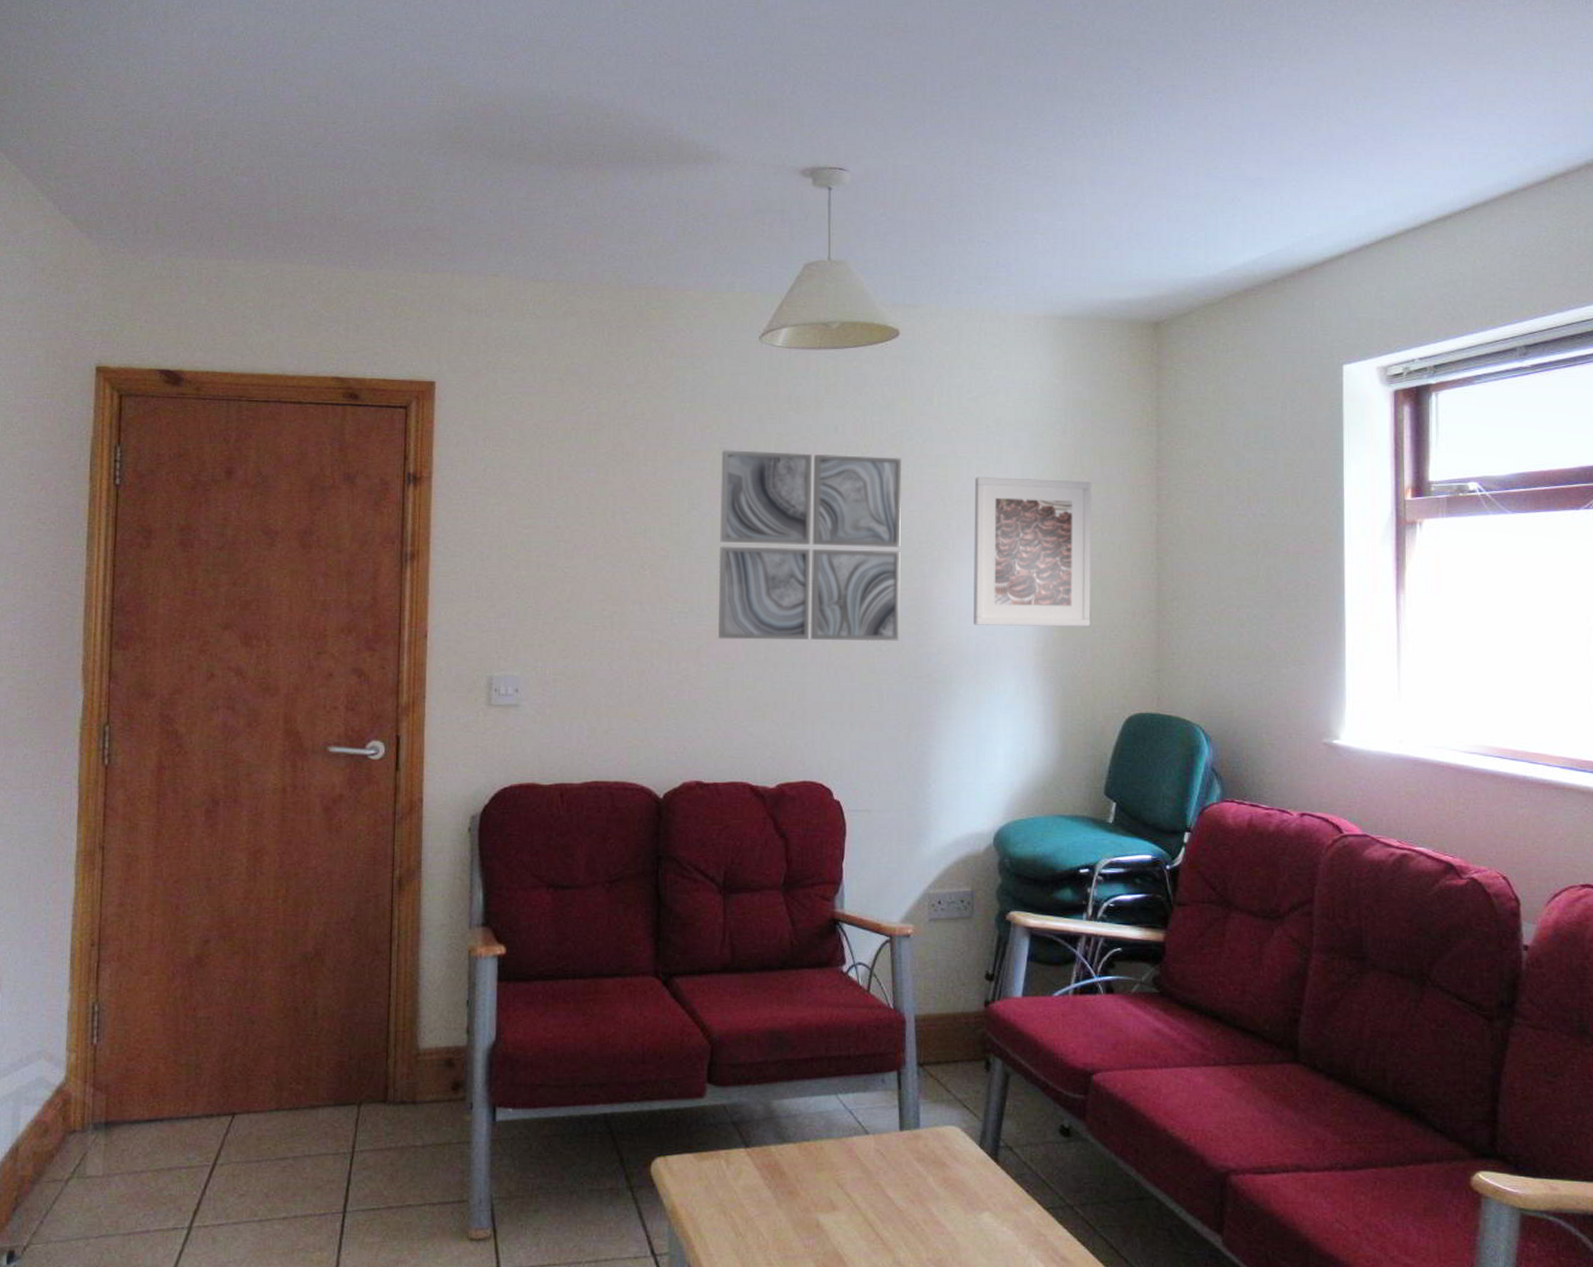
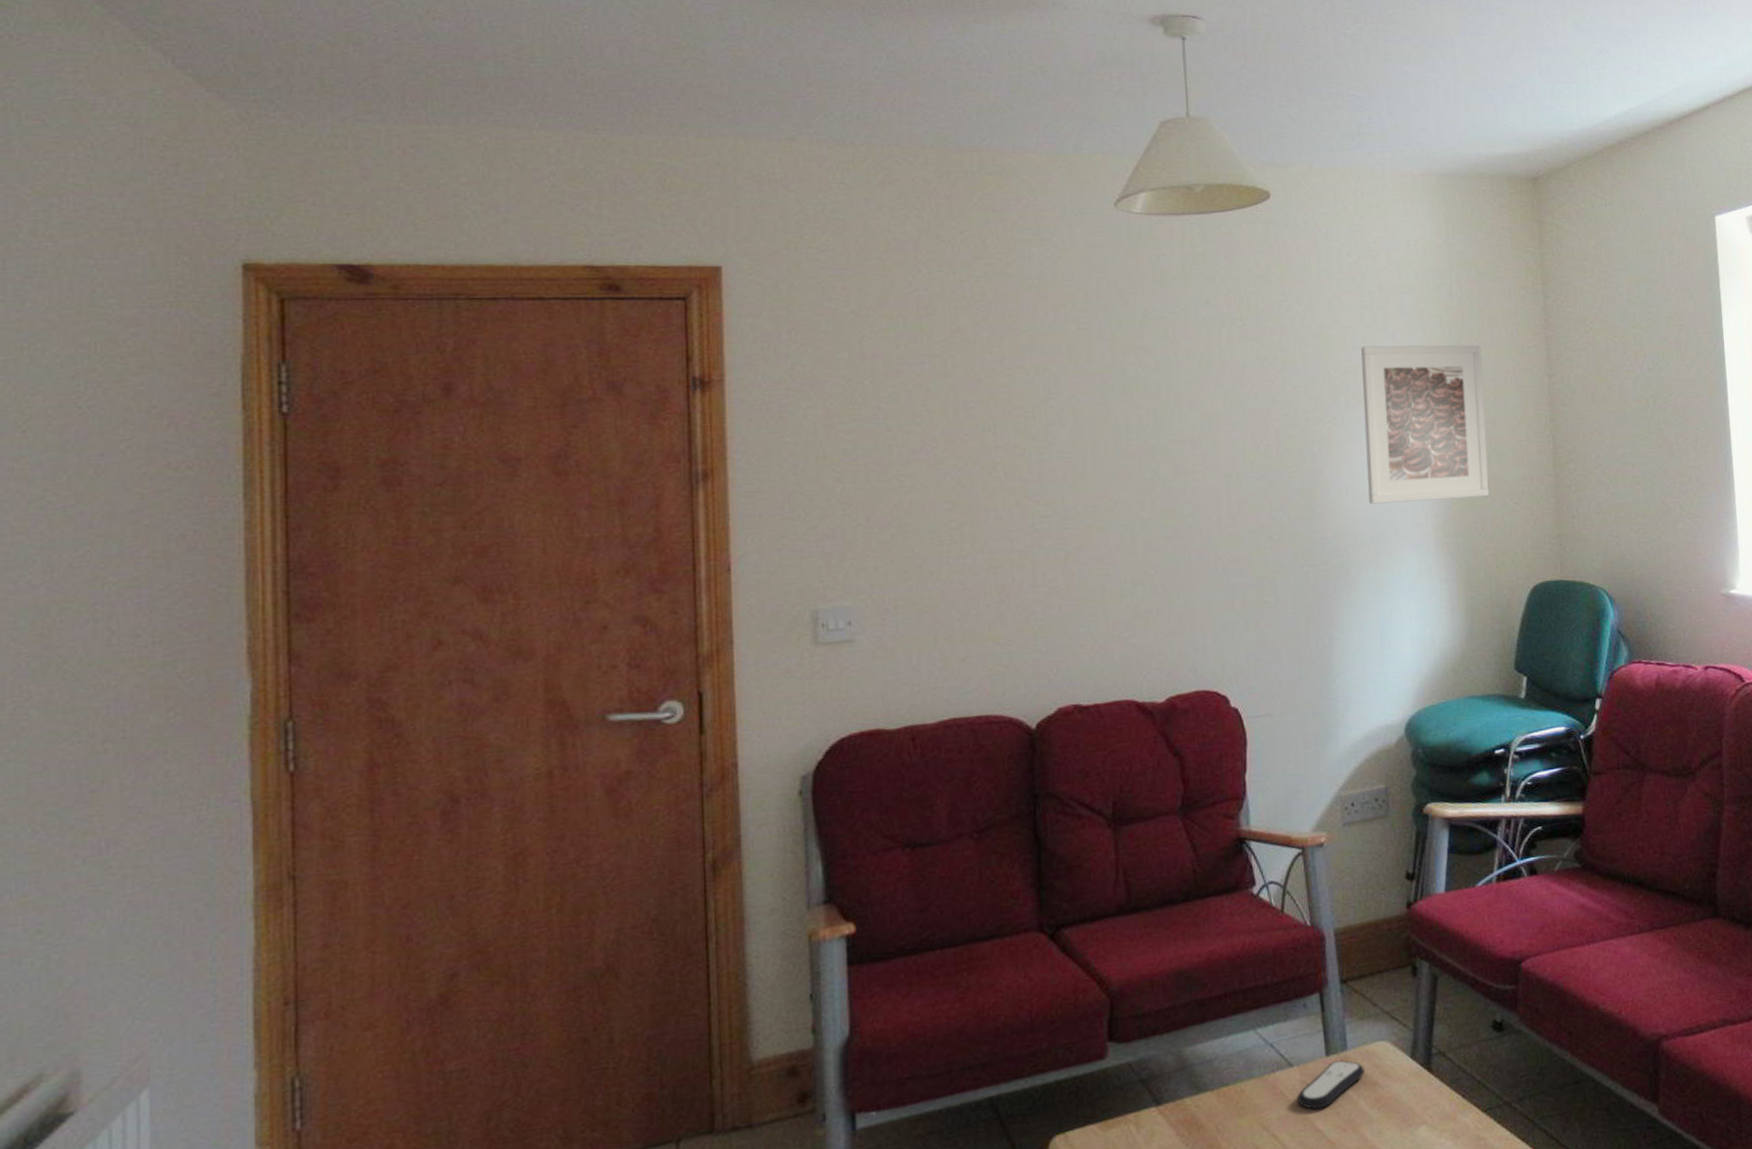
wall art: present [718,450,902,642] -> none [1079,329,1291,543]
remote control: none [870,1137,935,1178] -> present [1296,1060,1365,1110]

